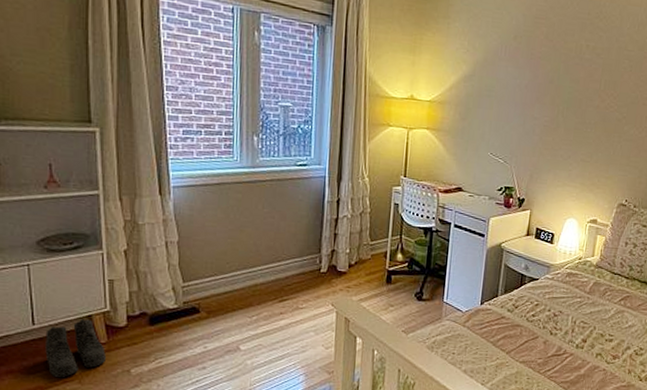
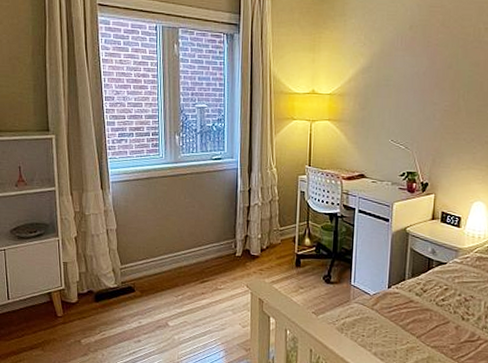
boots: present [45,319,106,378] -> none [17,295,62,345]

